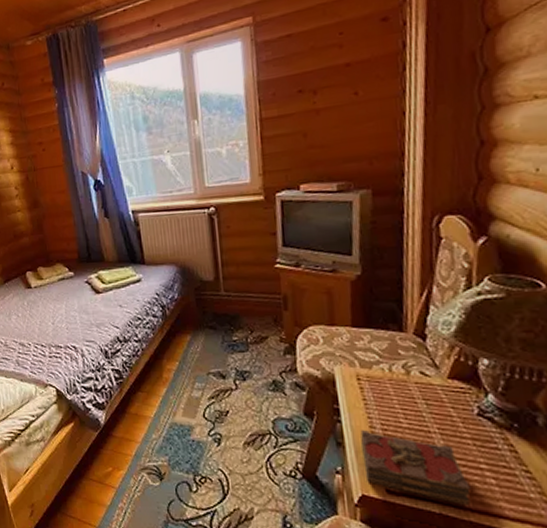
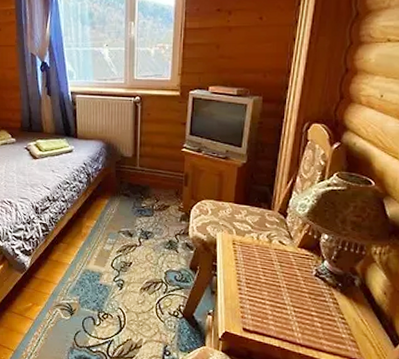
book: present [360,430,470,505] -> none [229,283,303,341]

